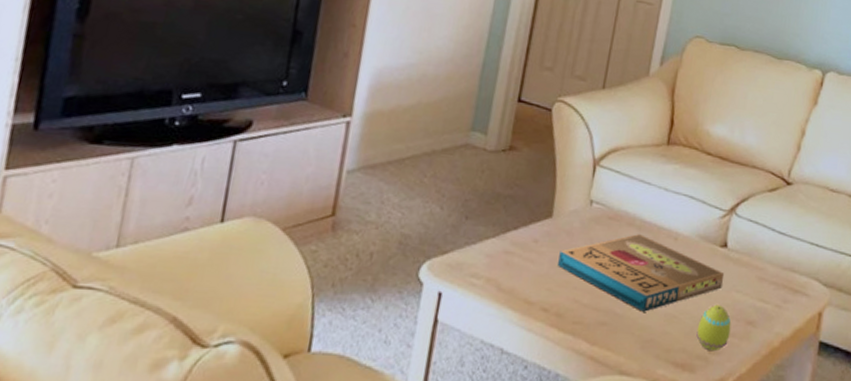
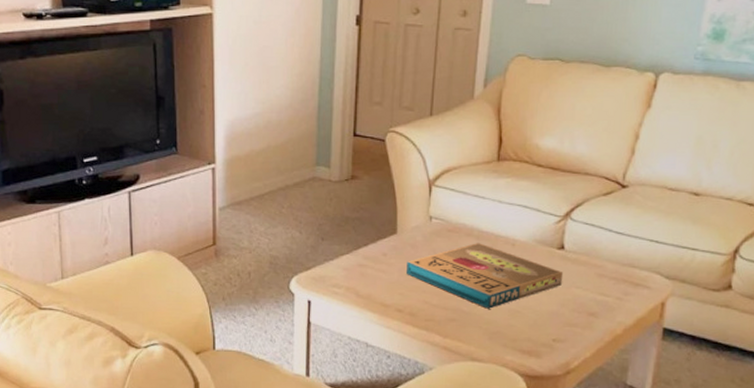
egg: present [696,304,731,350] -> none [540,300,573,339]

